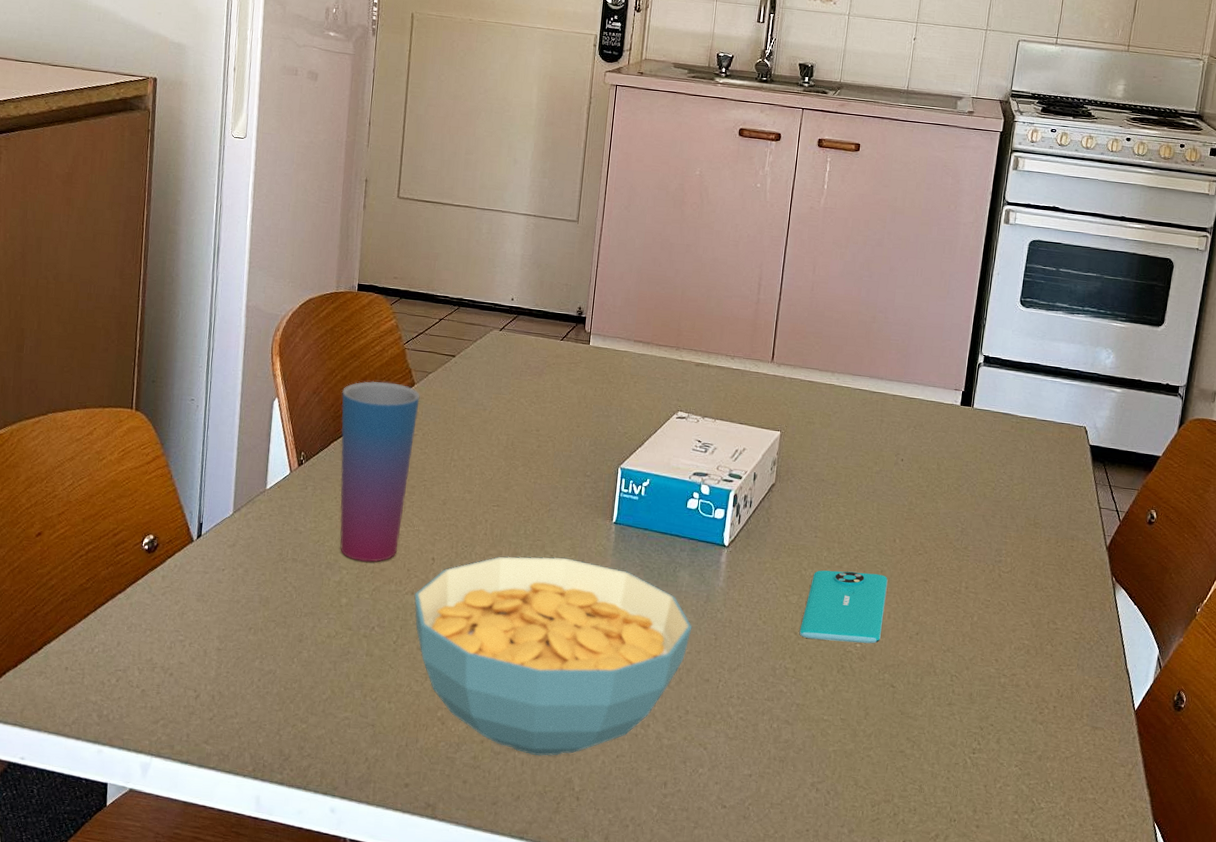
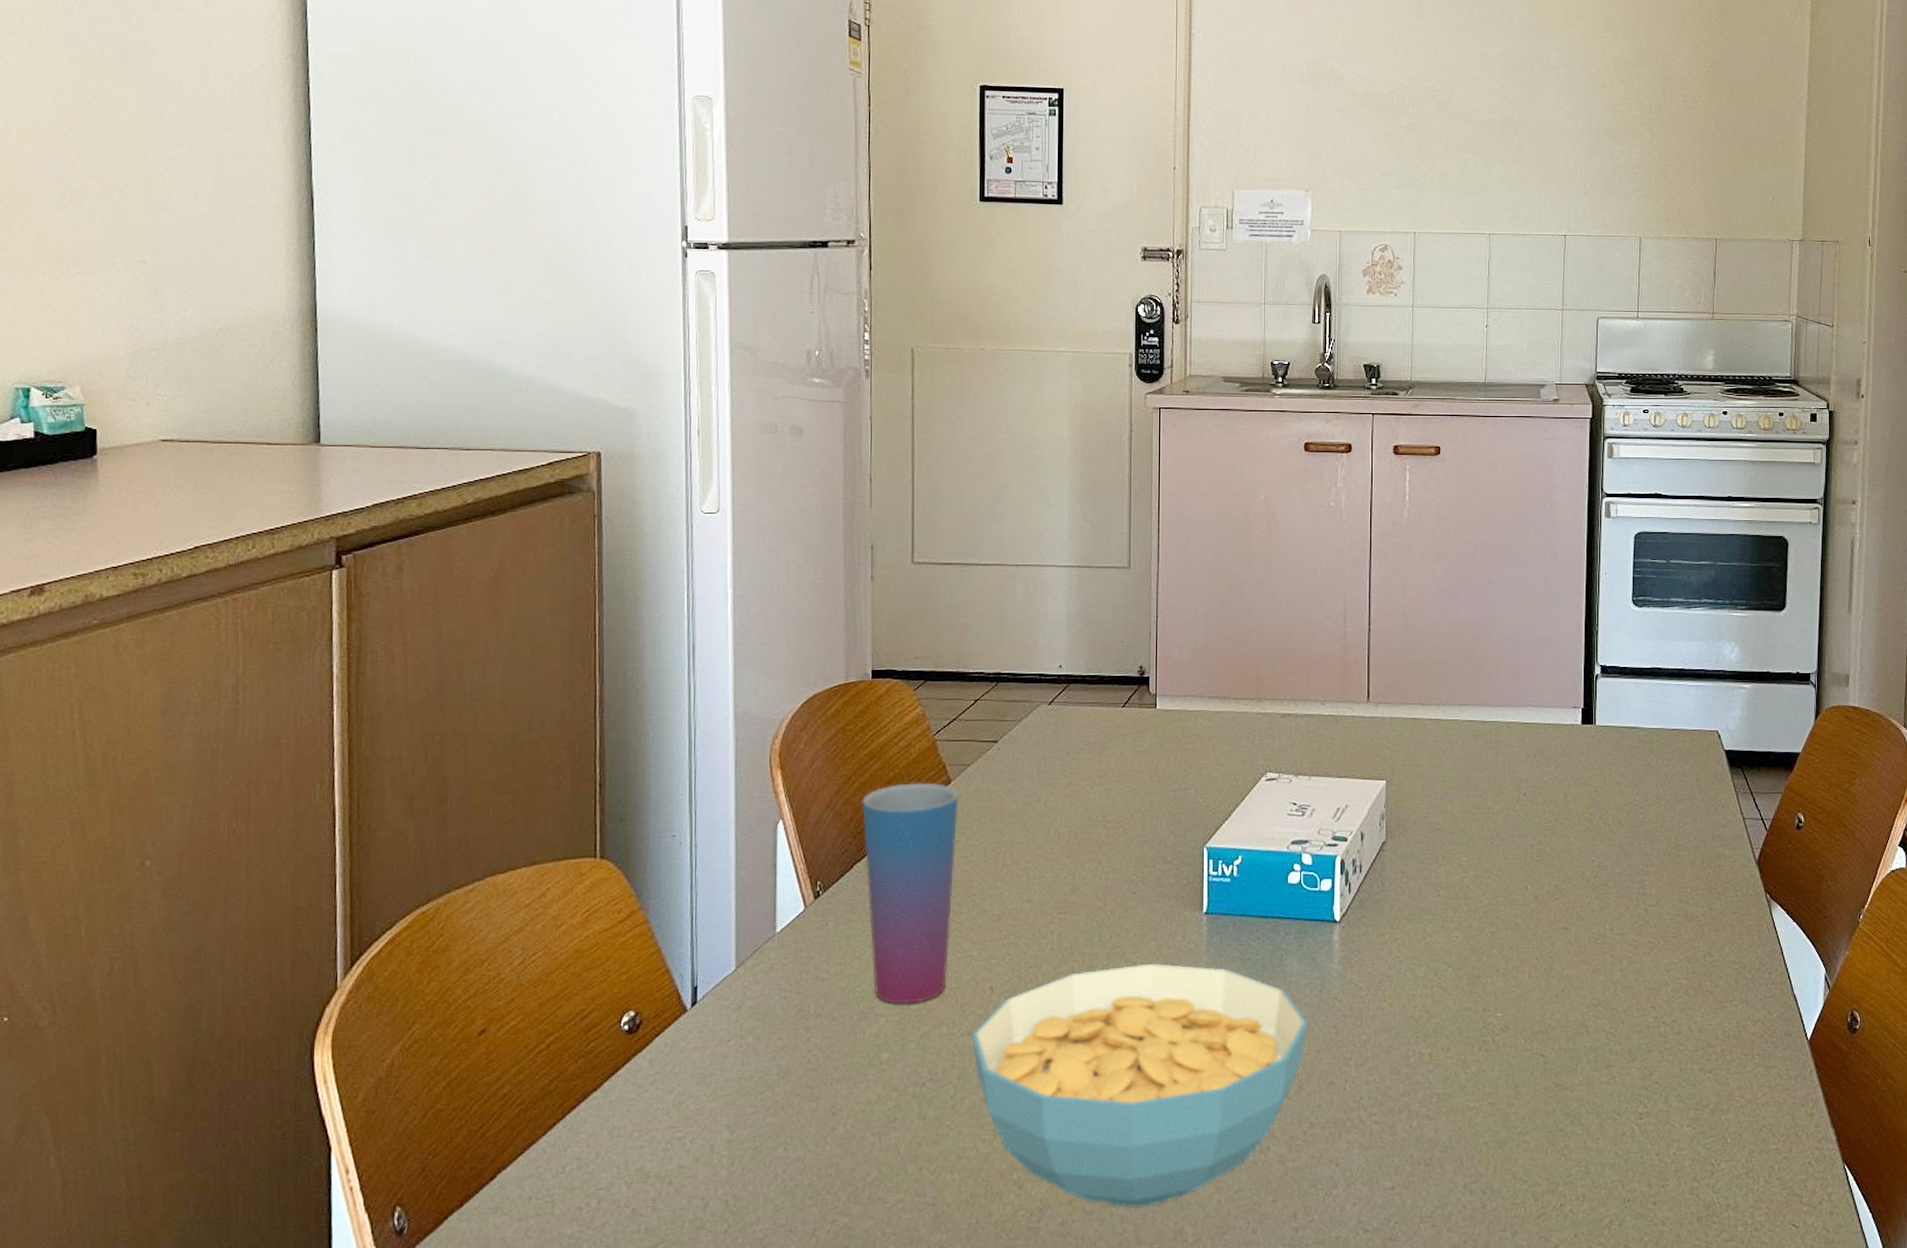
smartphone: present [799,570,888,644] -> none [1431,928,1524,1015]

